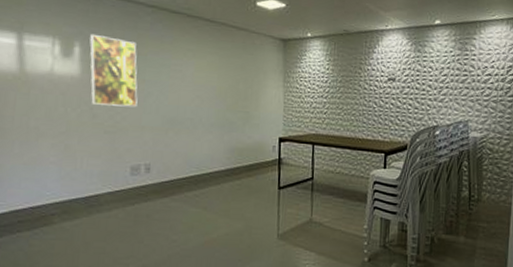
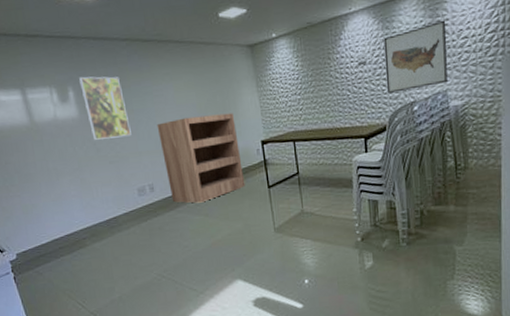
bookshelf: none [167,98,255,194] -> present [156,113,246,203]
wall art: none [412,55,473,114] -> present [383,20,448,93]

